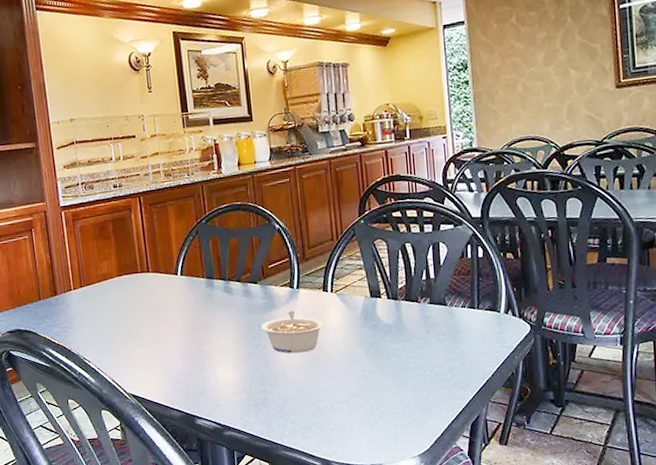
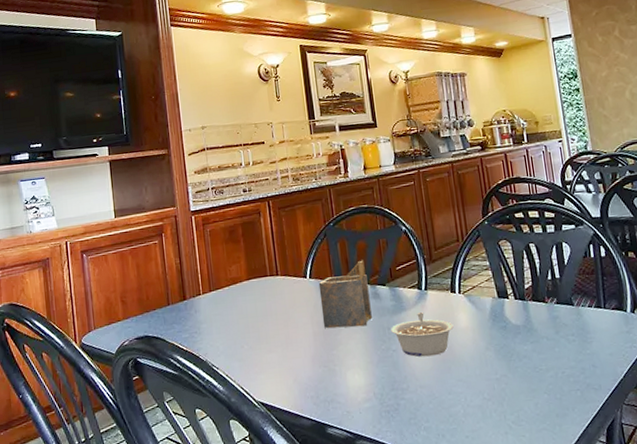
napkin holder: none [189,258,243,325] -> present [318,260,372,328]

